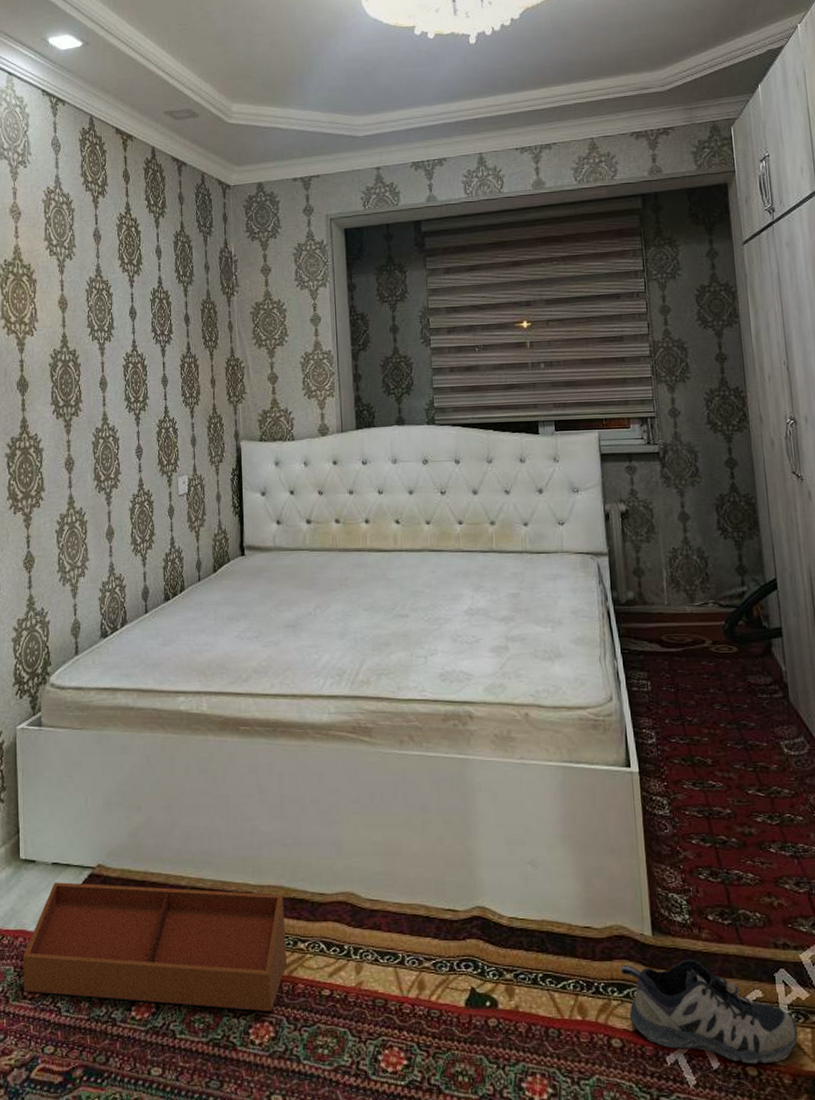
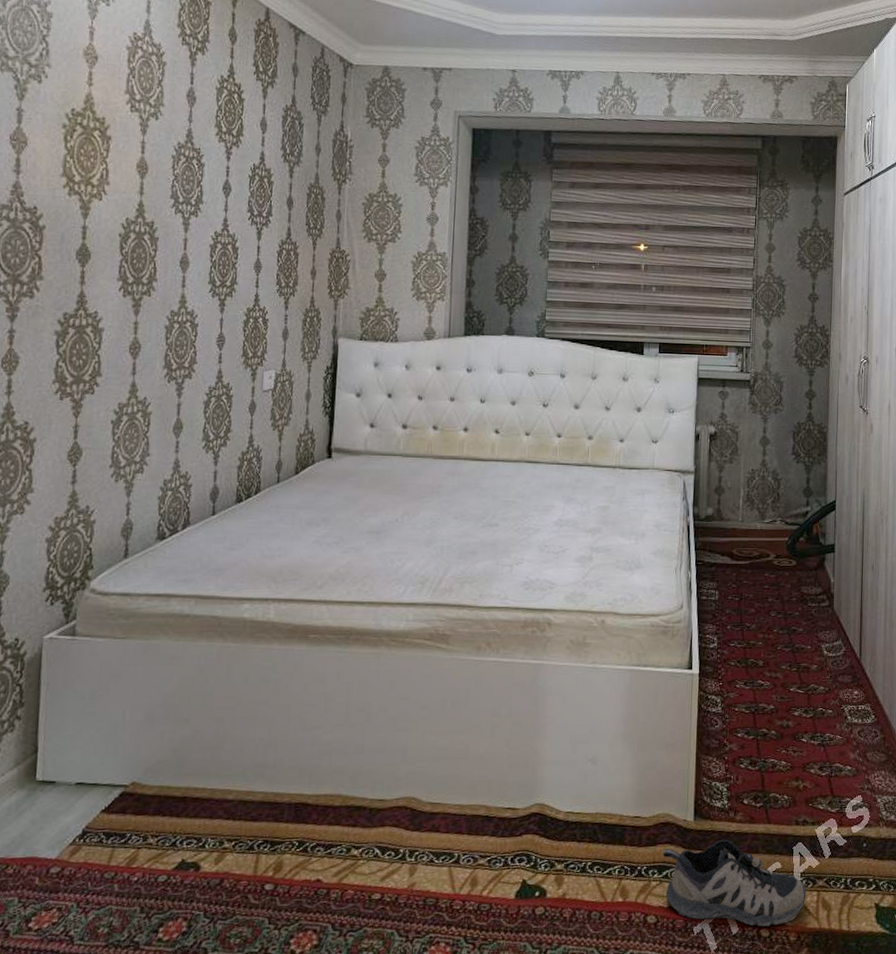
storage bin: present [23,882,287,1012] -> none [28,802,341,924]

